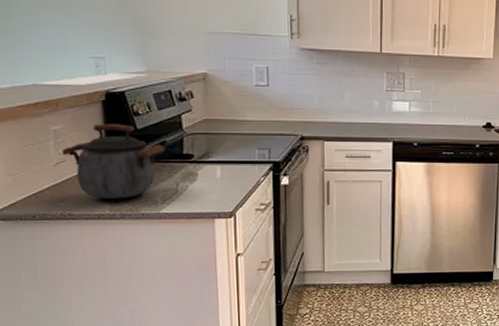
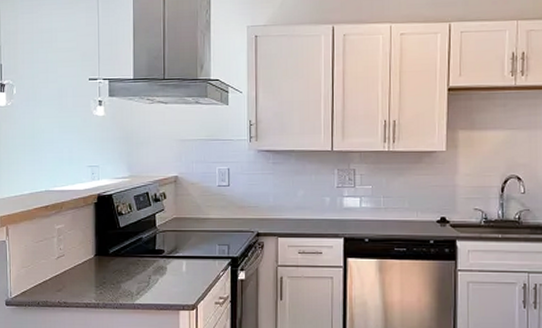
kettle: present [61,124,166,200] -> none [62,223,142,290]

